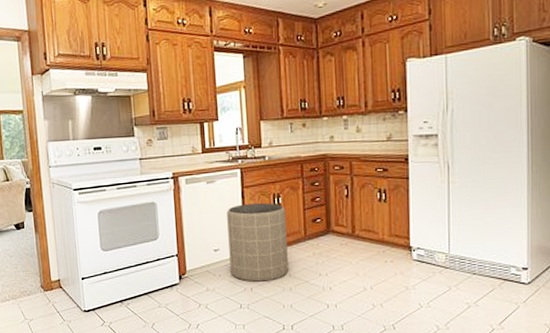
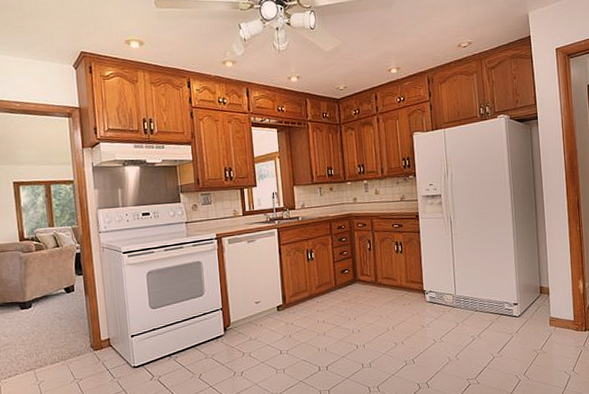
trash can: present [227,203,288,282] -> none [266,258,322,330]

